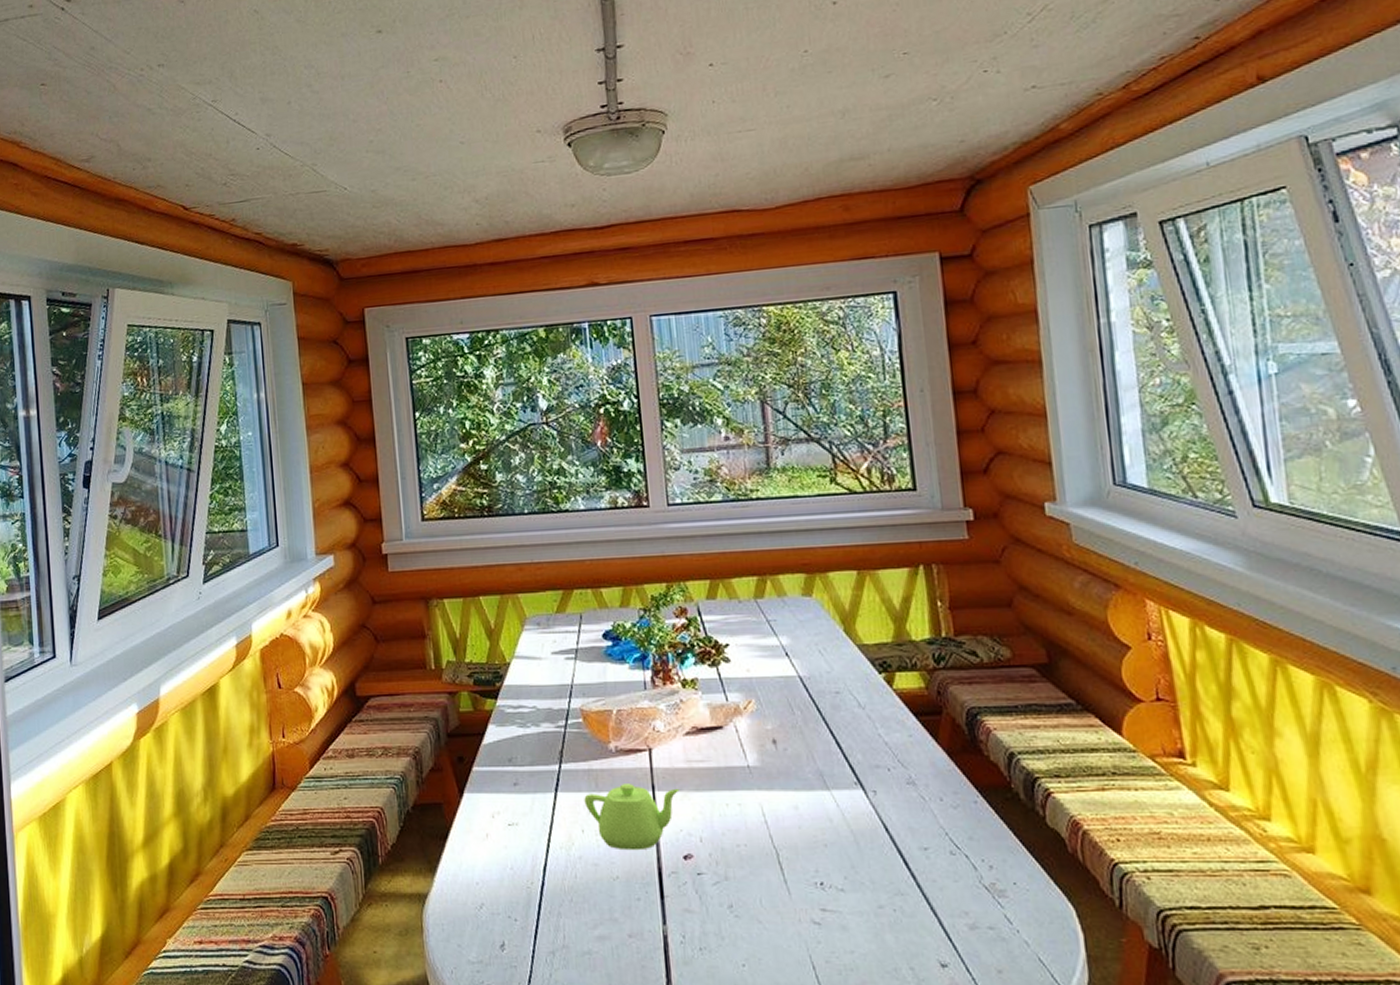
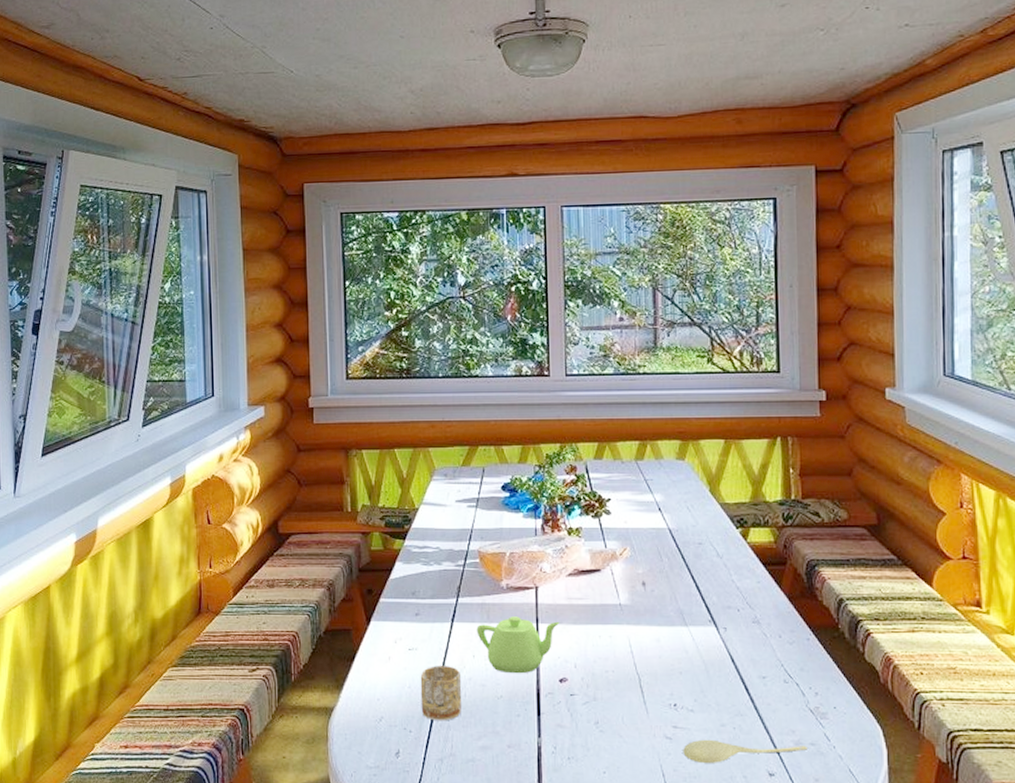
mug: none [523,843,573,908] -> present [420,666,462,721]
spoon: none [835,924,985,953] -> present [683,739,807,763]

